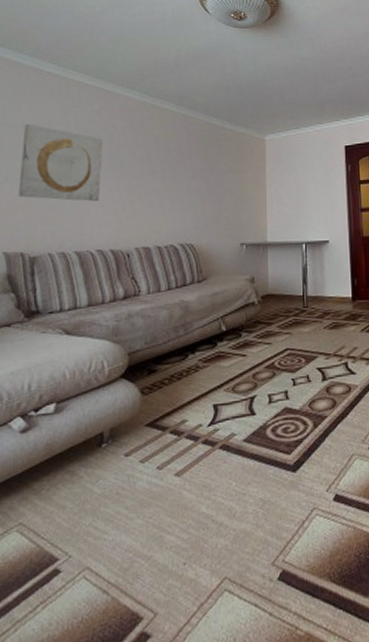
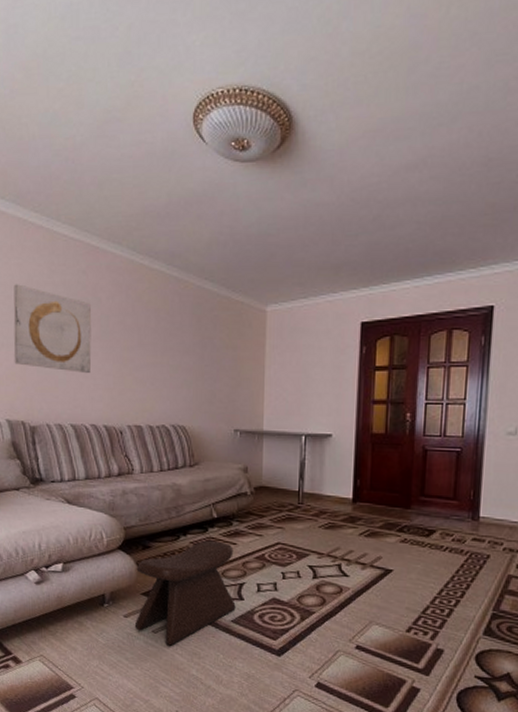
stool: none [138,354,248,482] -> present [136,540,236,646]

